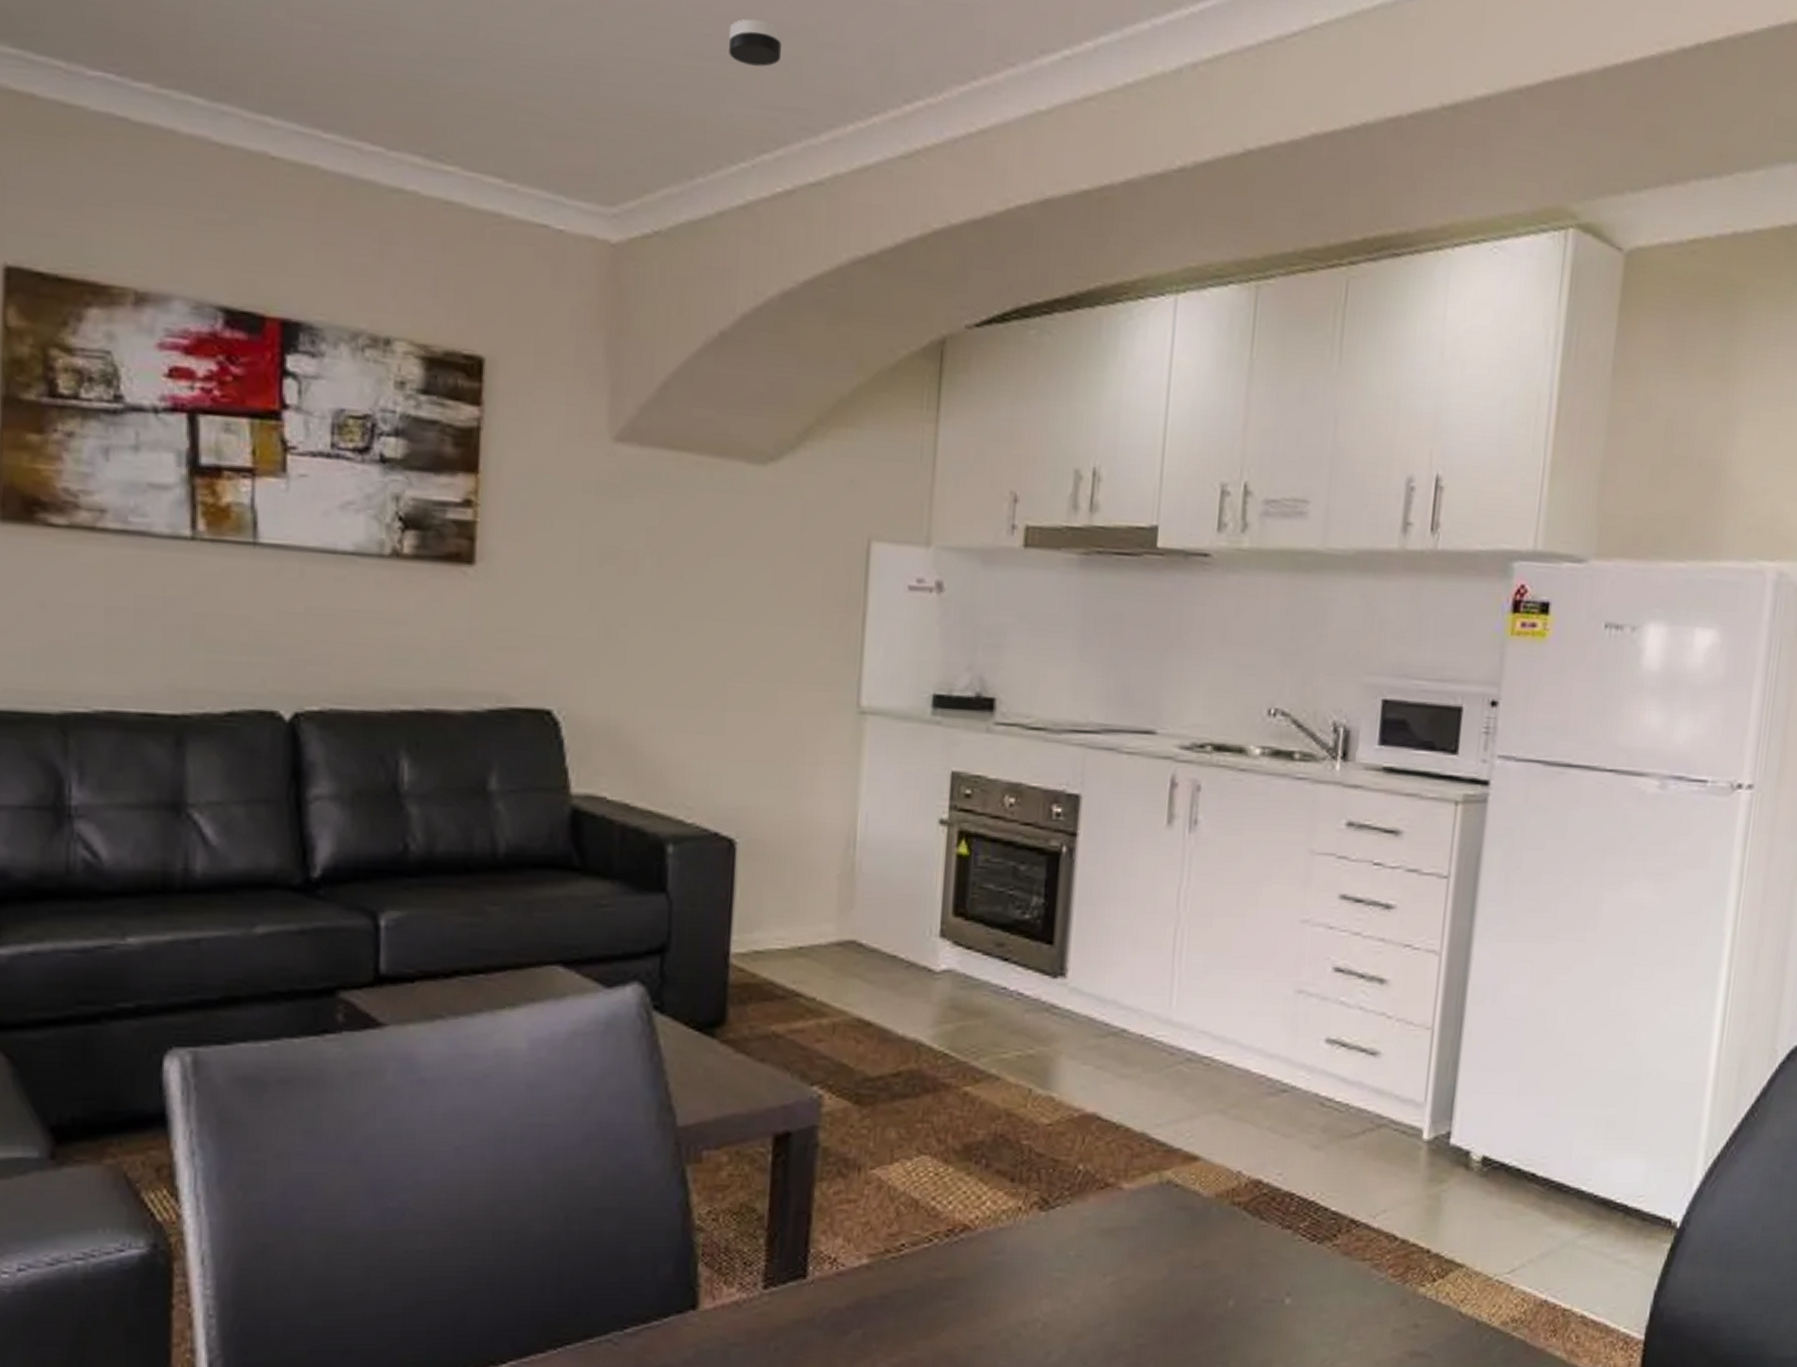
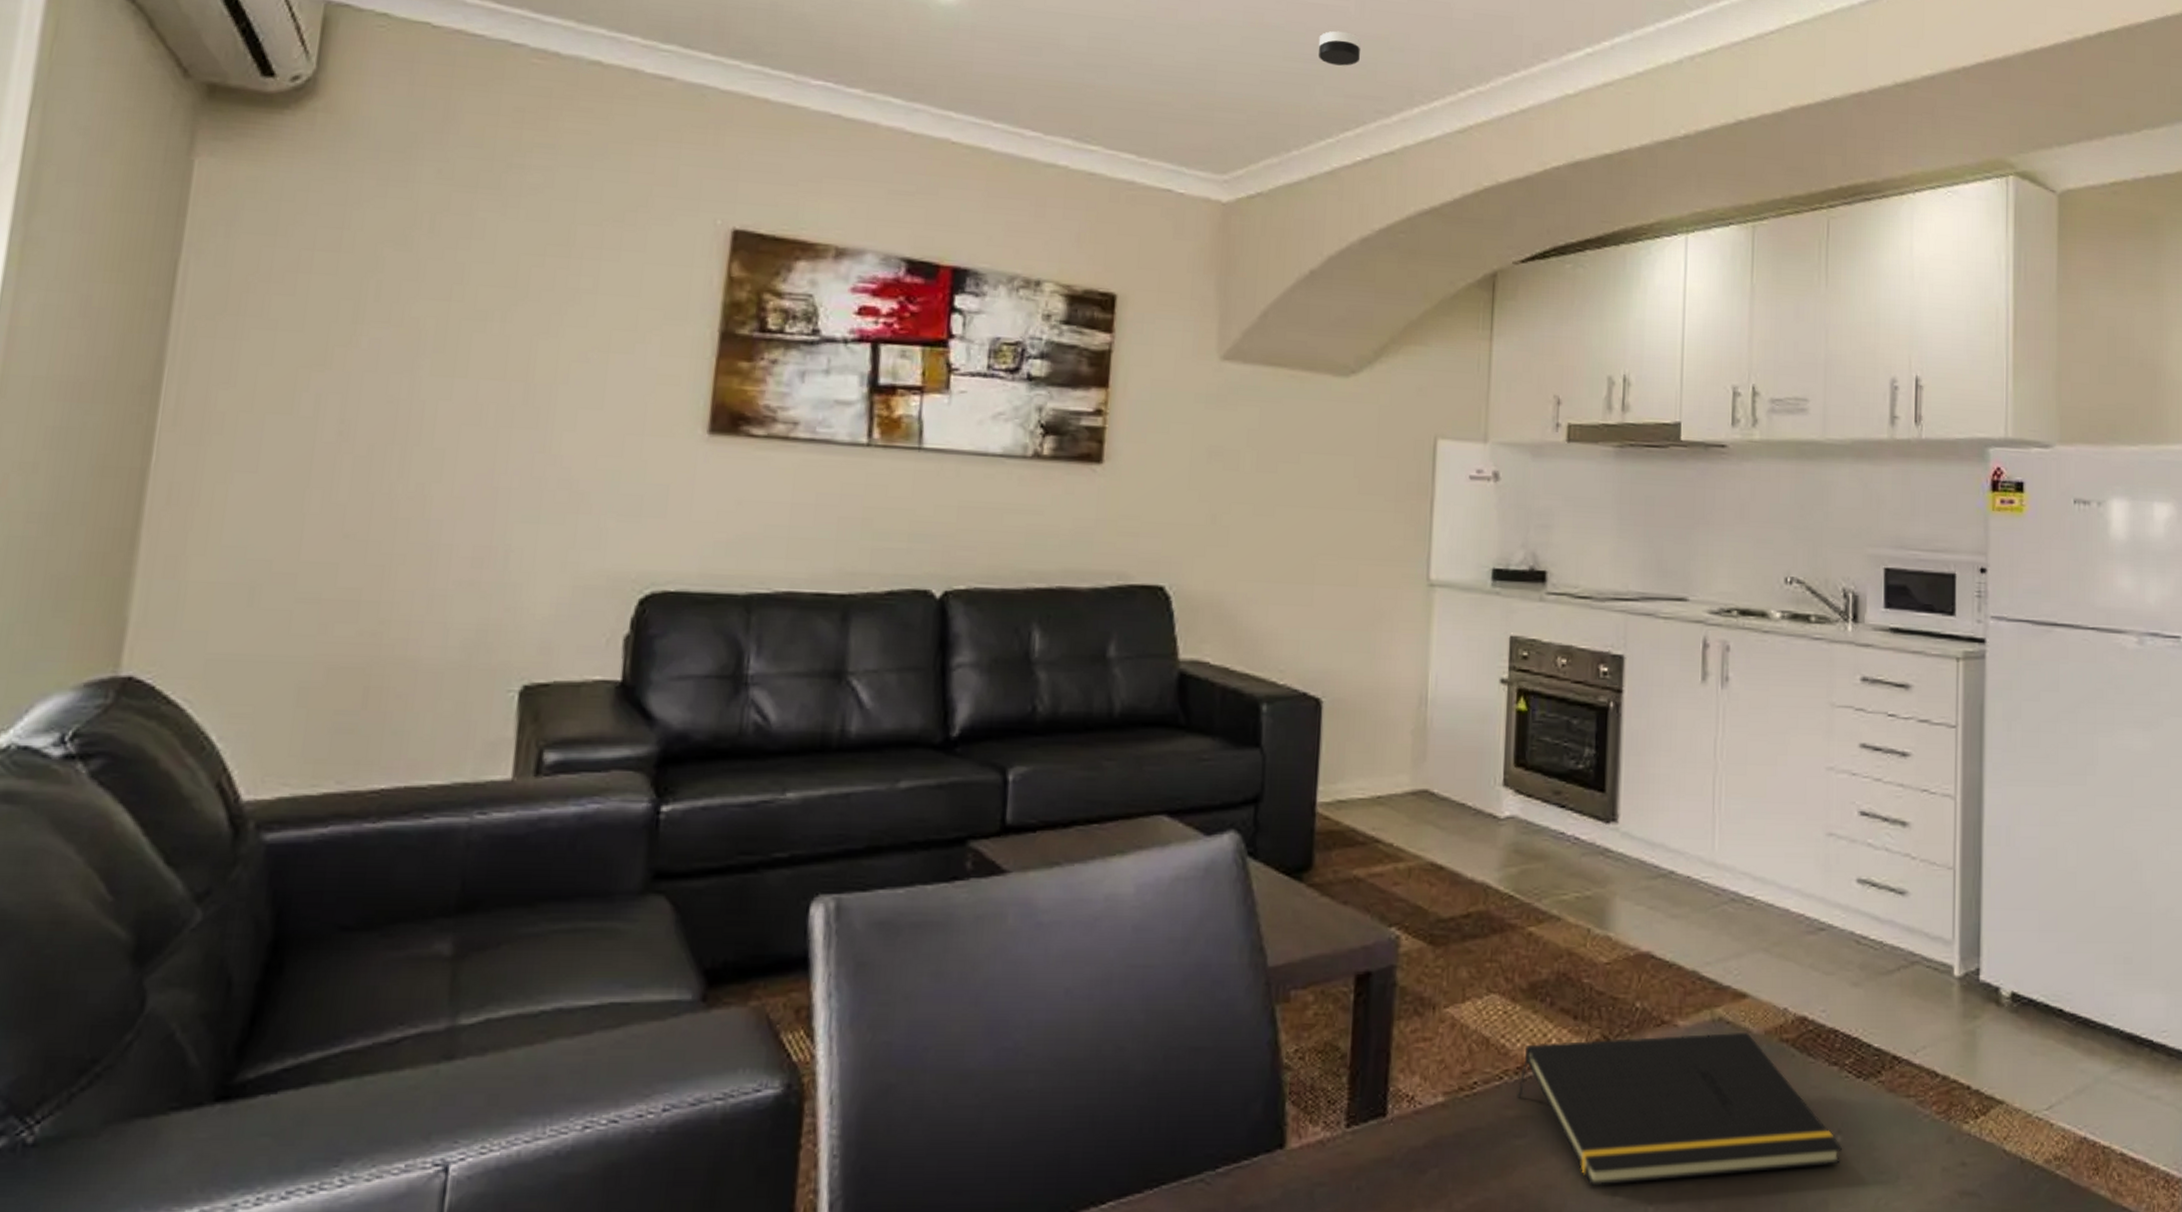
notepad: none [947,1195,1291,1347] -> present [1517,1032,1843,1187]

